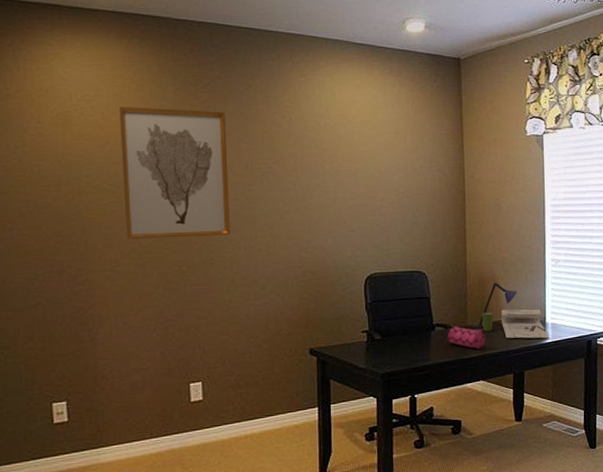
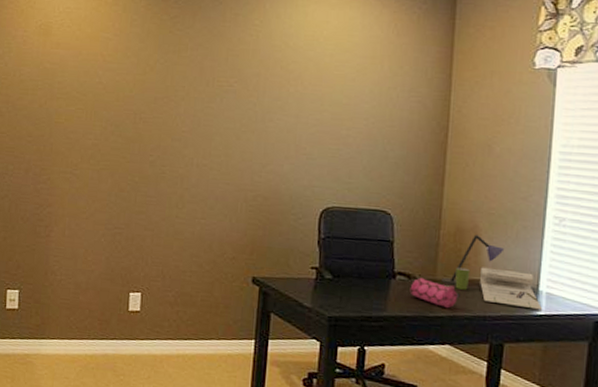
wall art: present [119,107,230,239] -> none [87,19,192,151]

